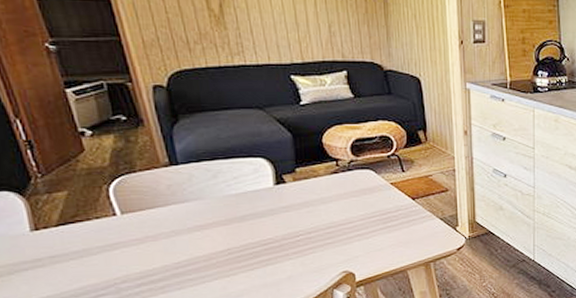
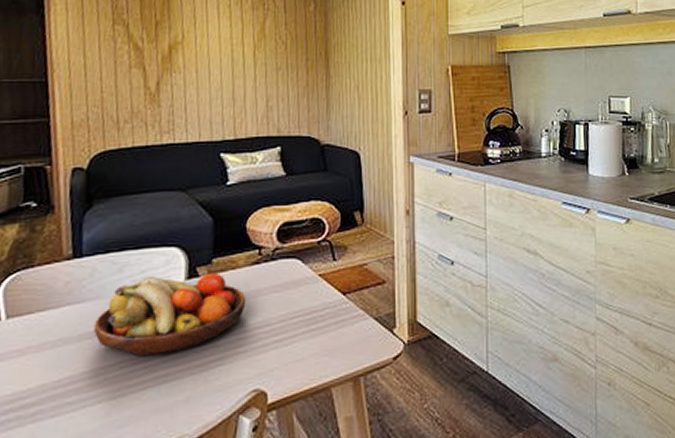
fruit bowl: none [199,180,330,245] -> present [93,272,247,357]

